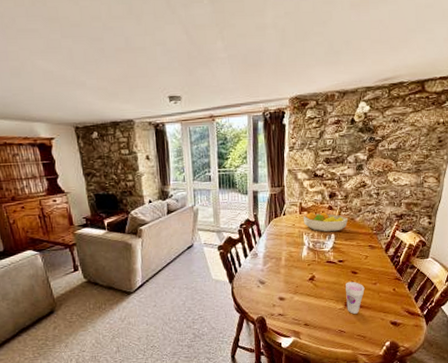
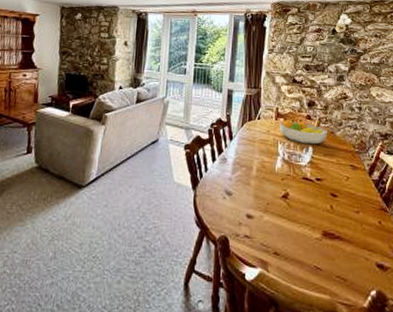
cup: present [346,281,365,314] -> none [324,205,346,247]

